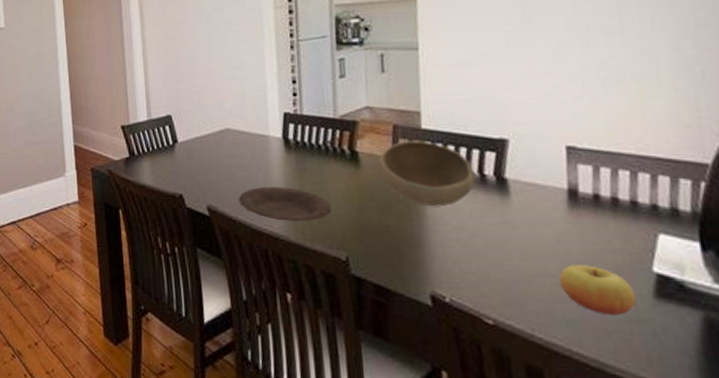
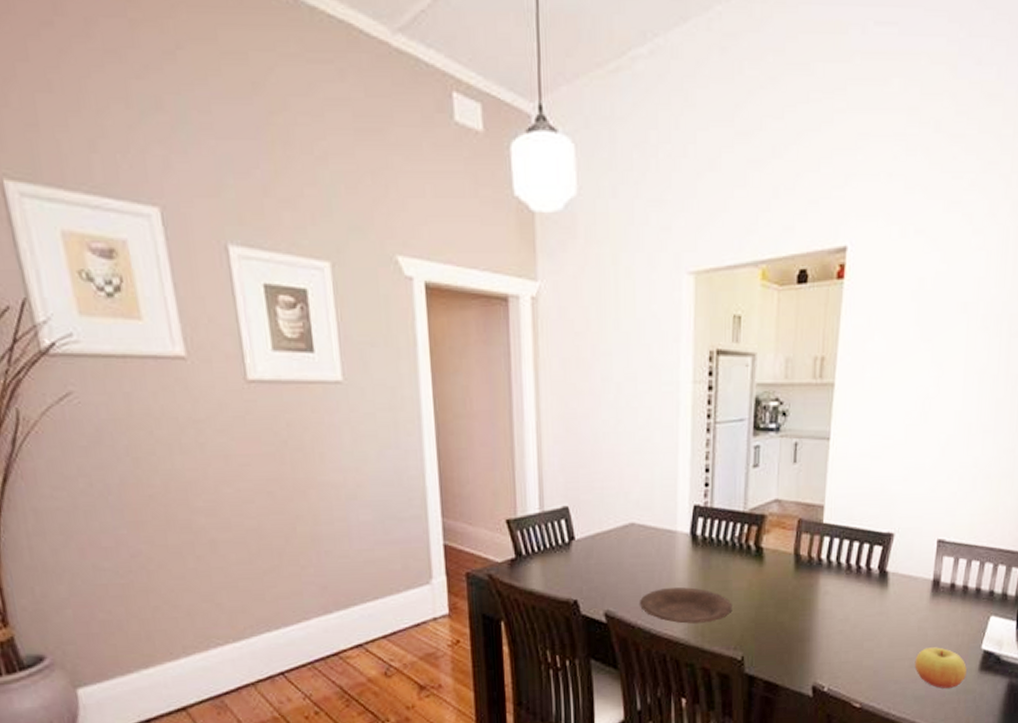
bowl: present [378,139,476,207] -> none [781,534,864,602]

